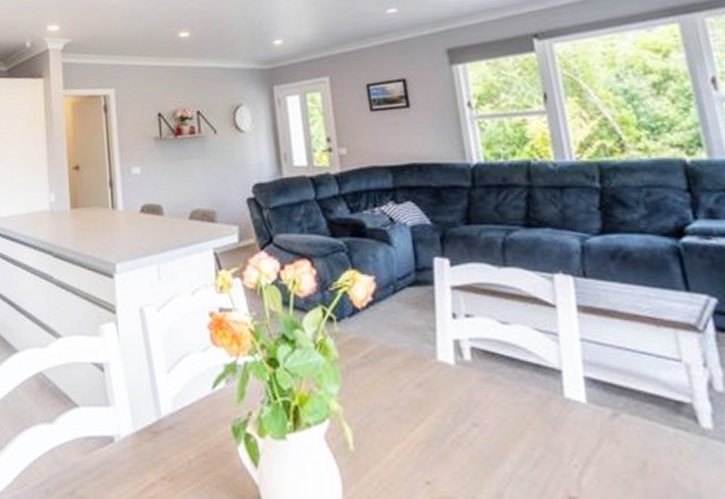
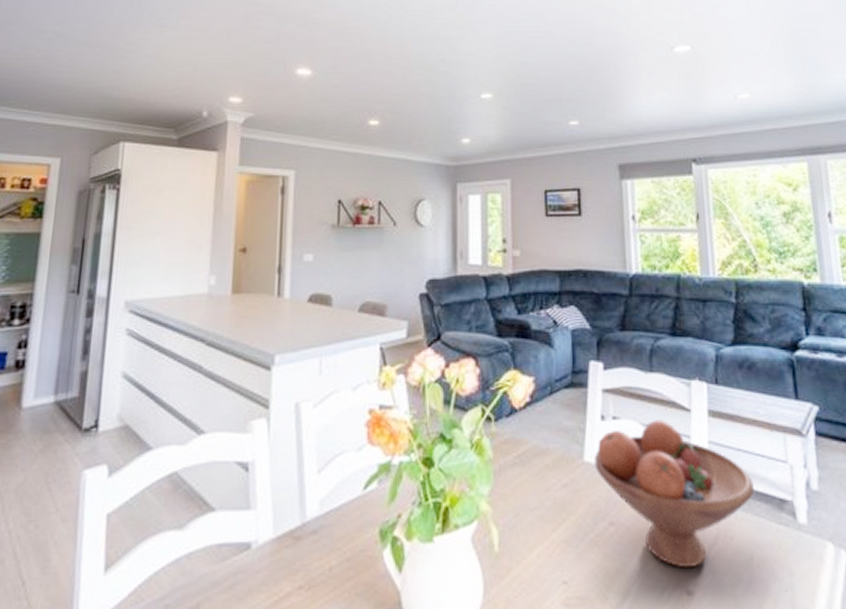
fruit bowl: none [448,316,642,473] -> present [594,419,754,569]

